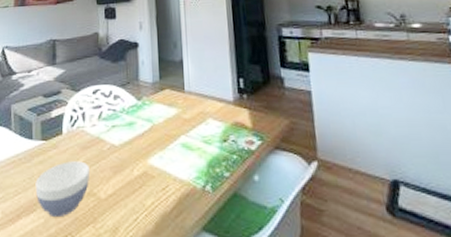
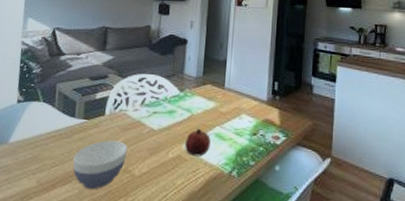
fruit: none [150,139,177,172] -> present [185,128,211,157]

